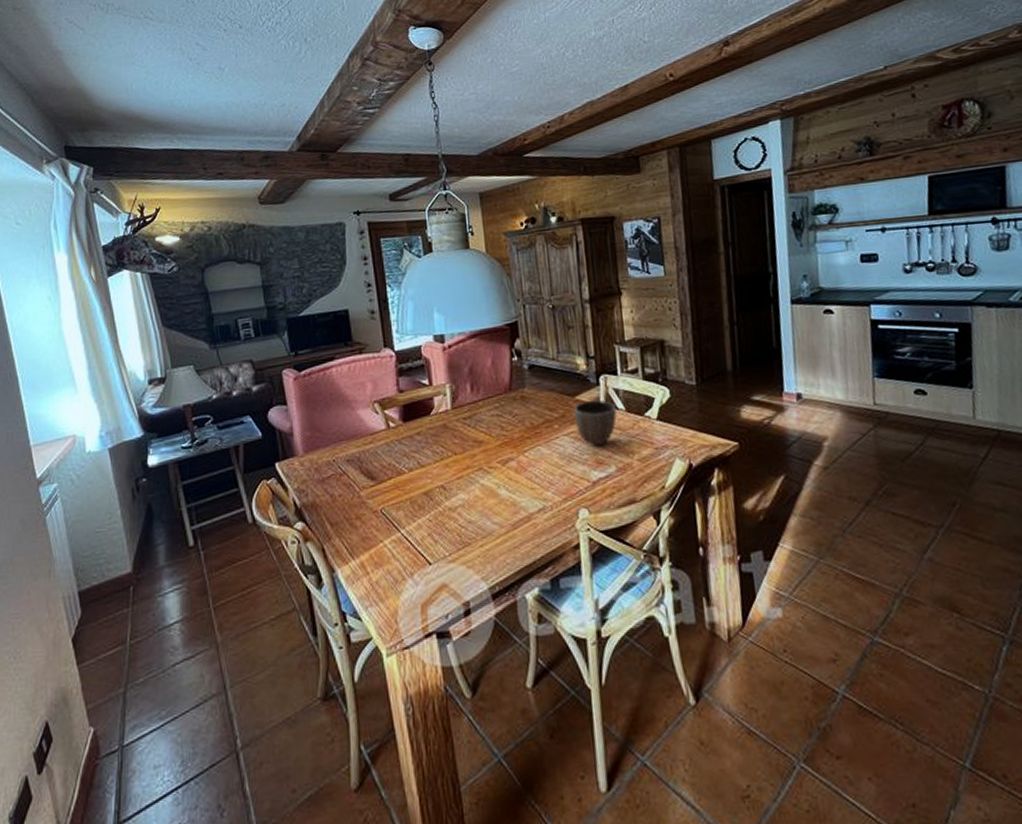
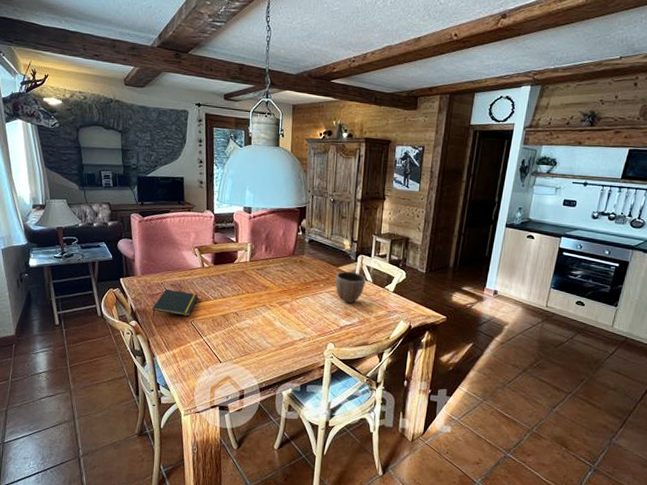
notepad: none [323,467,386,512] -> present [151,288,198,317]

